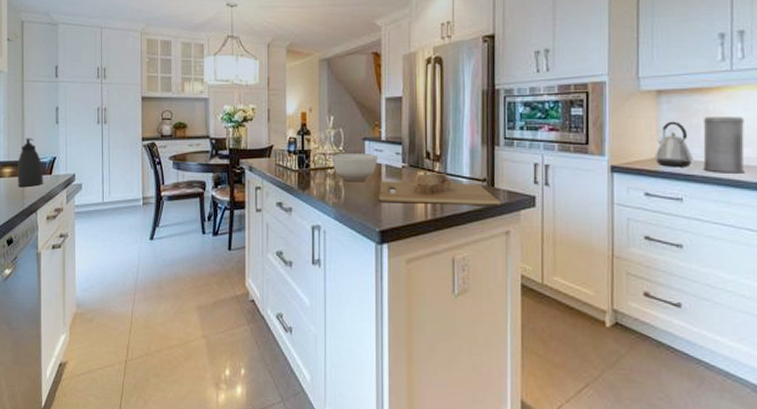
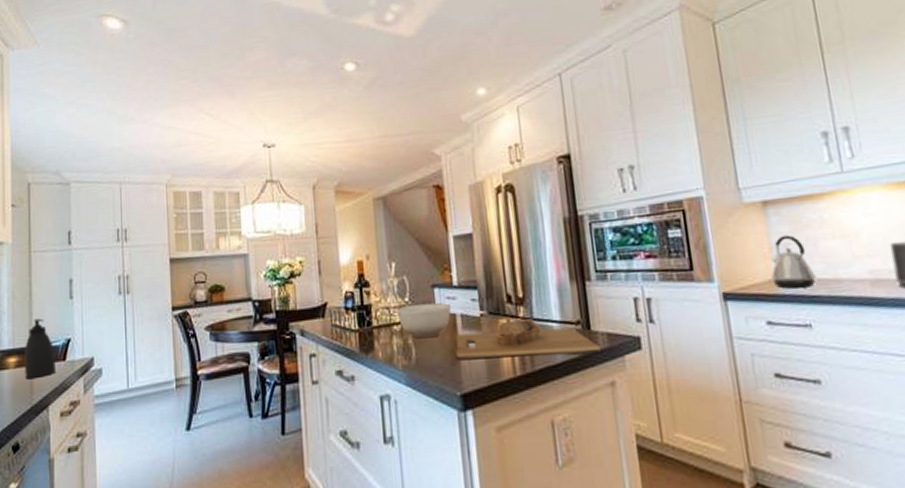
canister: present [703,116,745,174] -> none [819,223,878,291]

